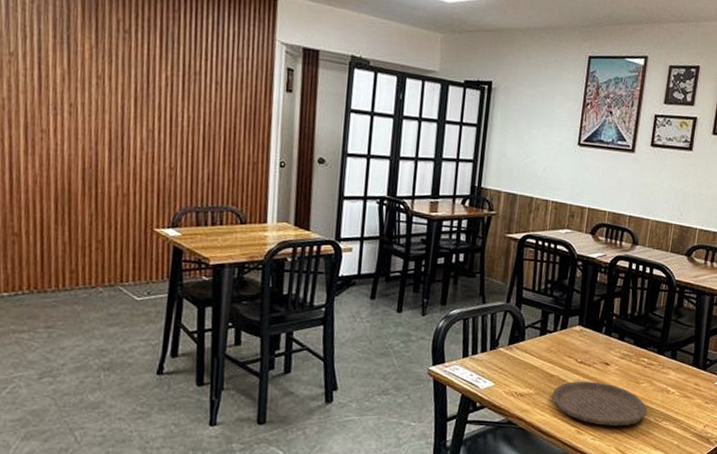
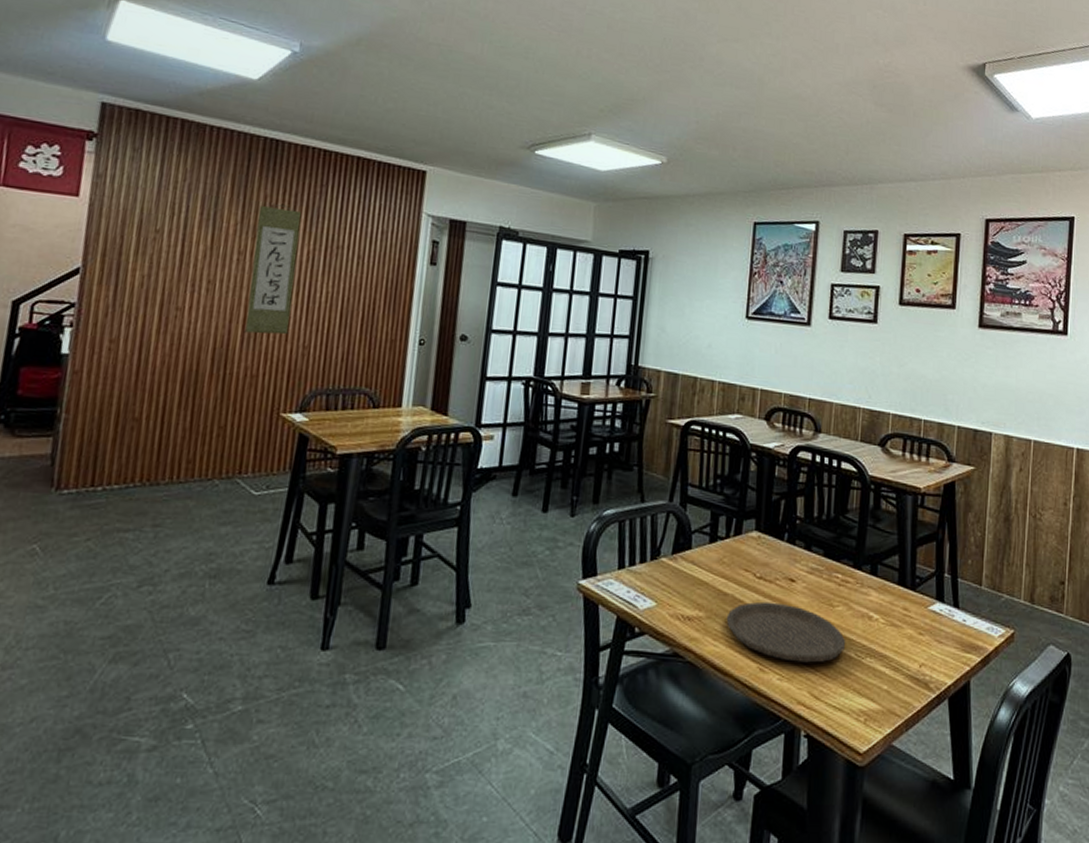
wall scroll: none [111,28,157,157] -> present [244,204,302,335]

